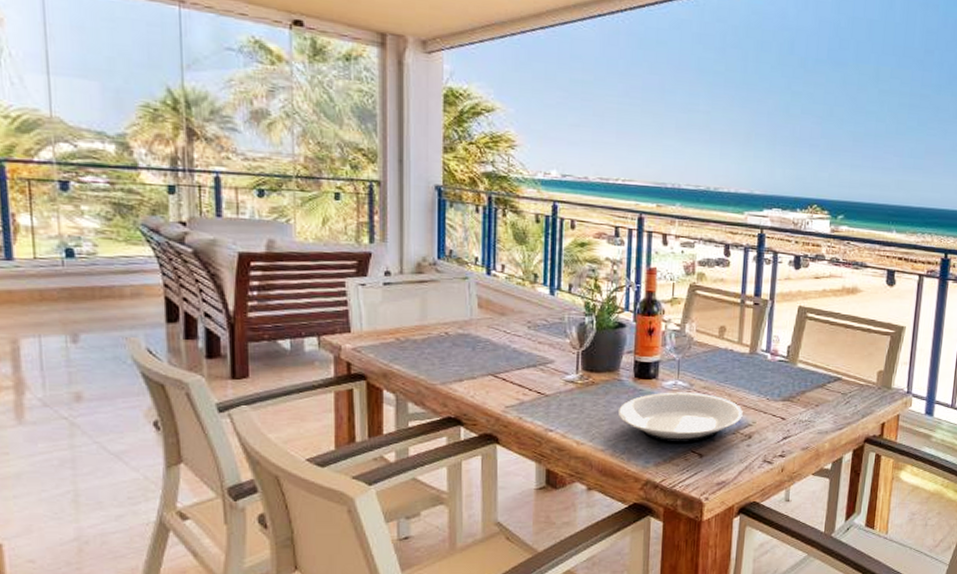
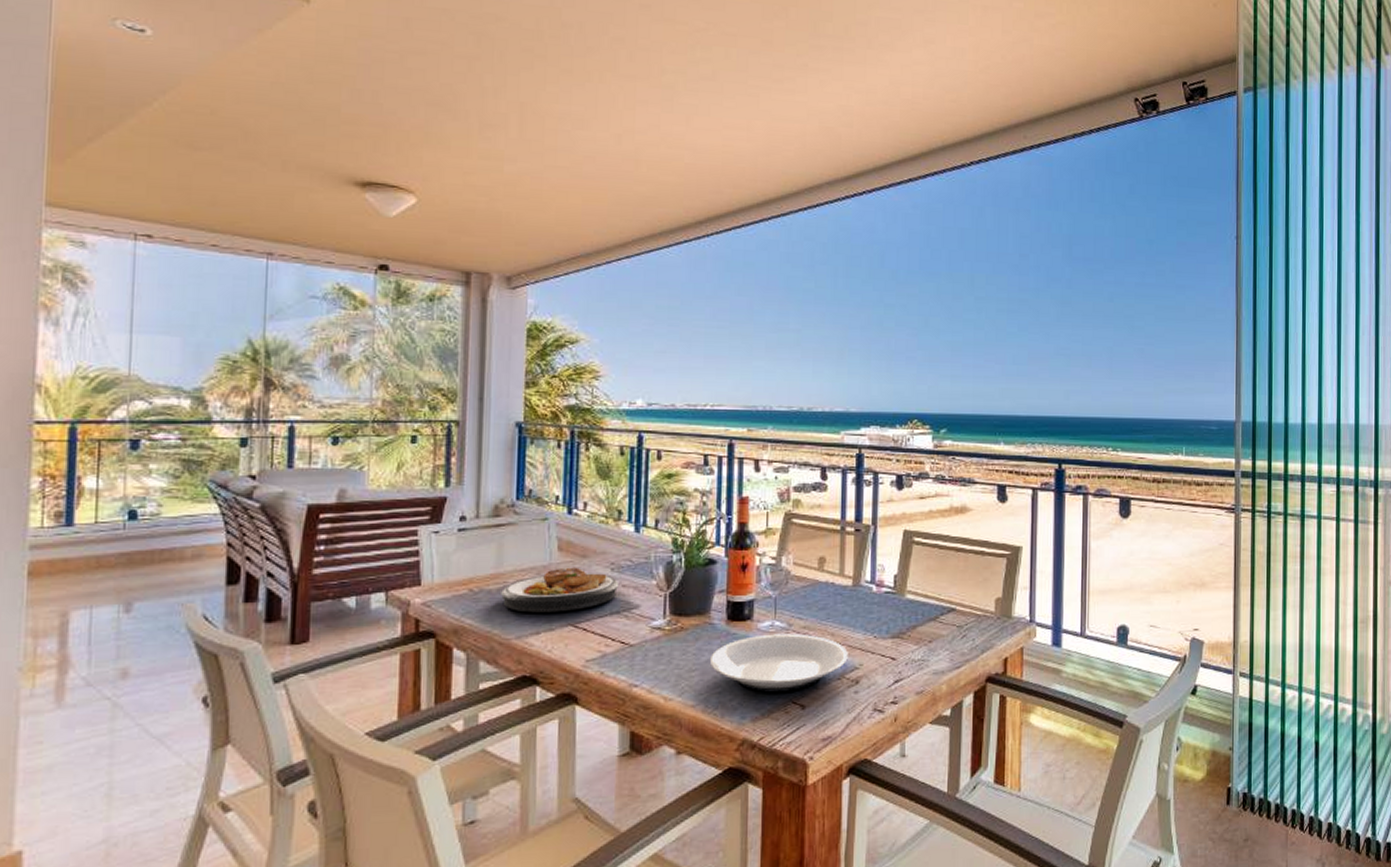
plate: none [426,323,536,363] -> present [501,567,620,613]

